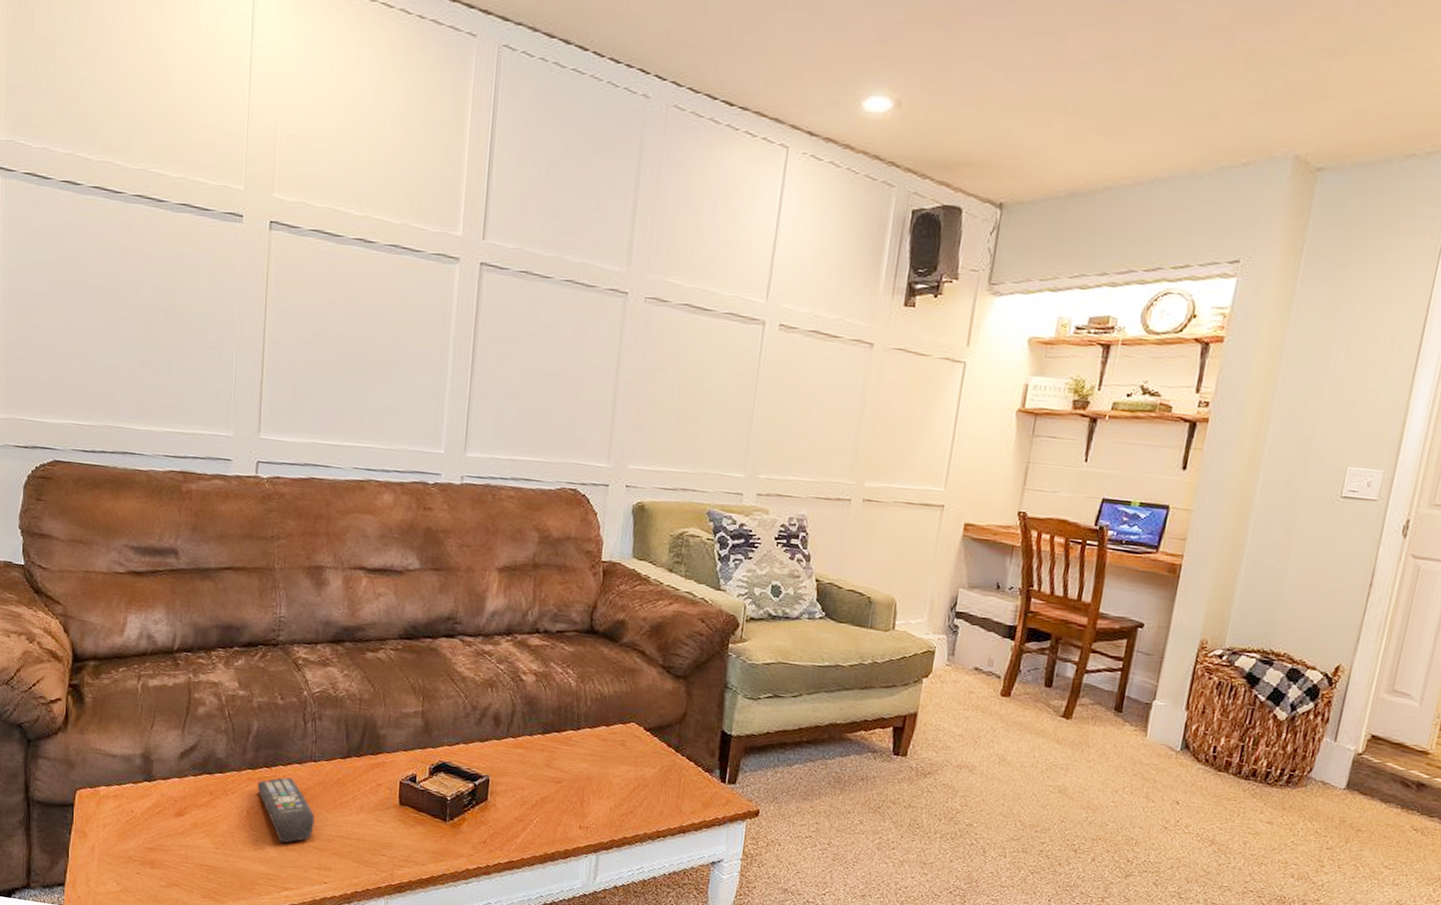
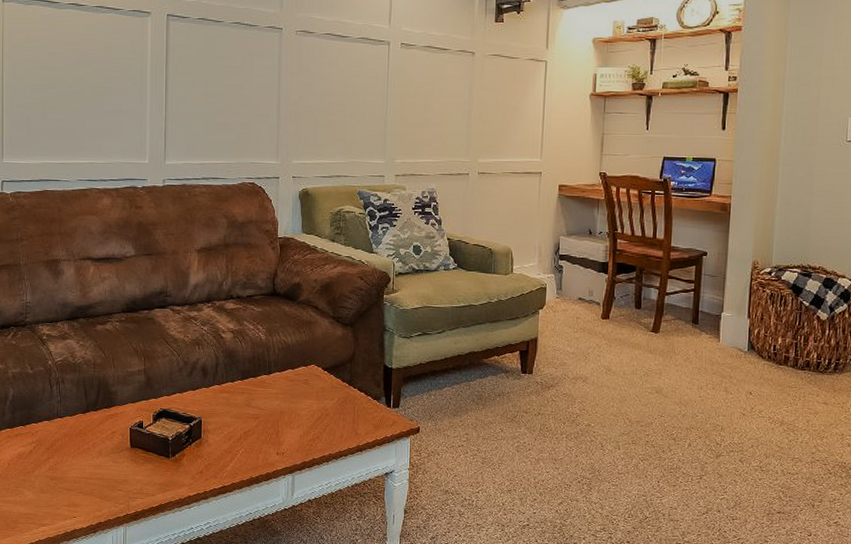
remote control: present [257,777,315,844] -> none [15,432,63,487]

